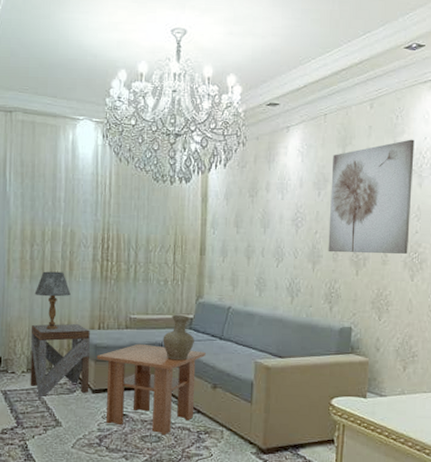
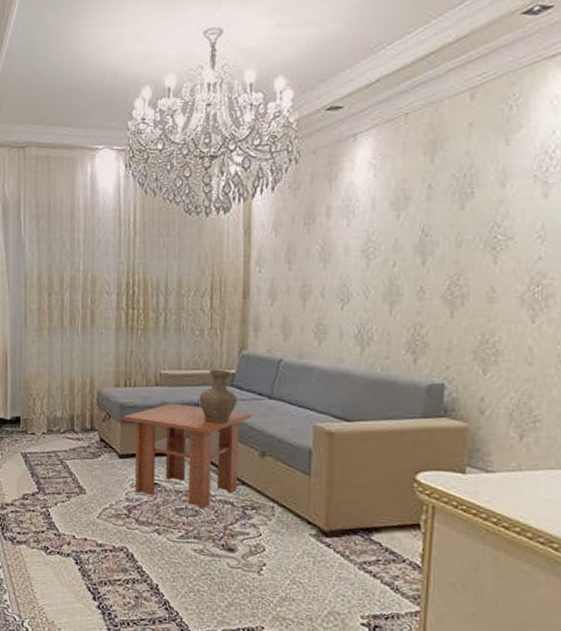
side table: present [30,323,90,396] -> none [50,380,115,460]
table lamp: present [34,271,71,330] -> none [53,322,93,387]
wall art: present [328,139,415,255] -> none [411,135,537,290]

